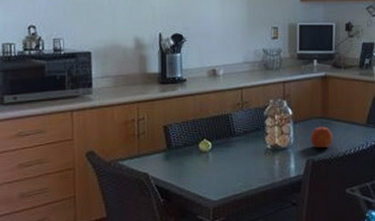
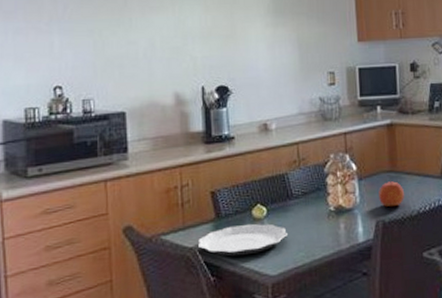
plate: none [150,155,229,182] -> present [197,223,287,257]

